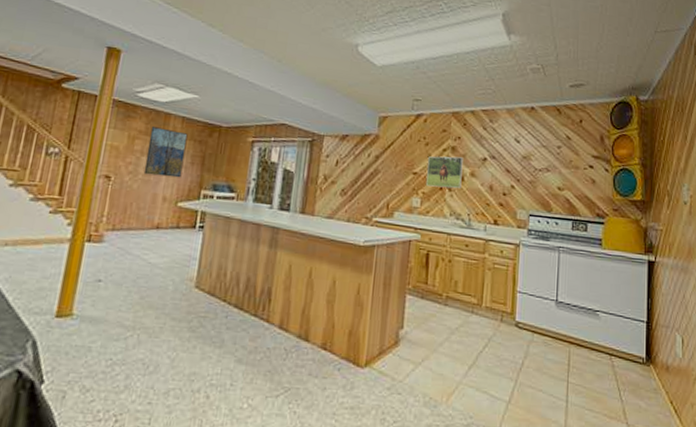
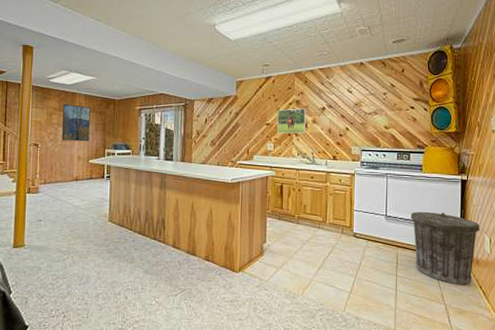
trash can: none [586,298,670,399] -> present [410,211,480,285]

